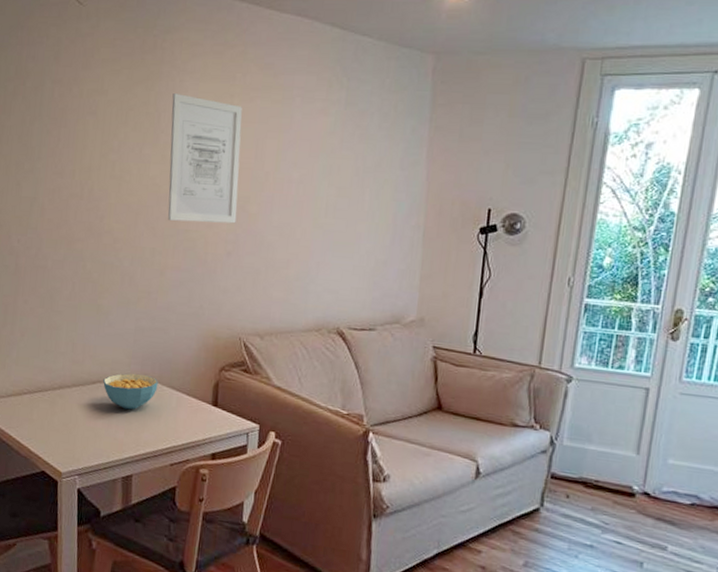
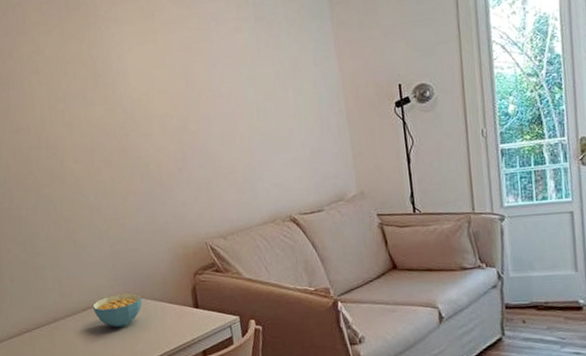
wall art: present [168,93,242,224] -> none [102,39,181,152]

